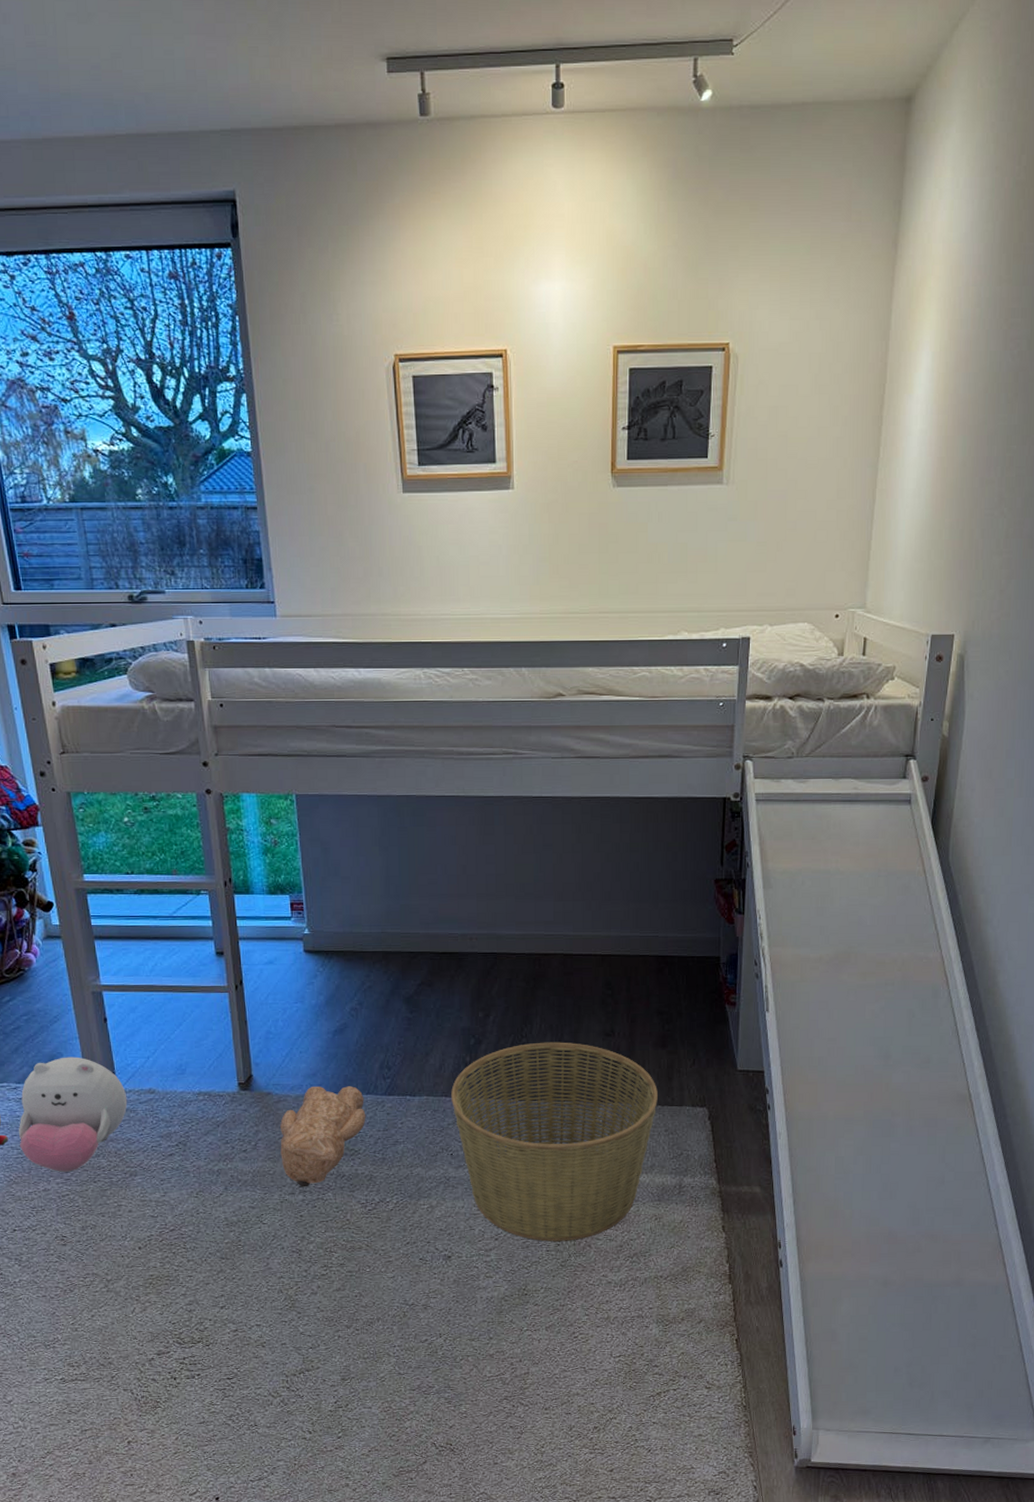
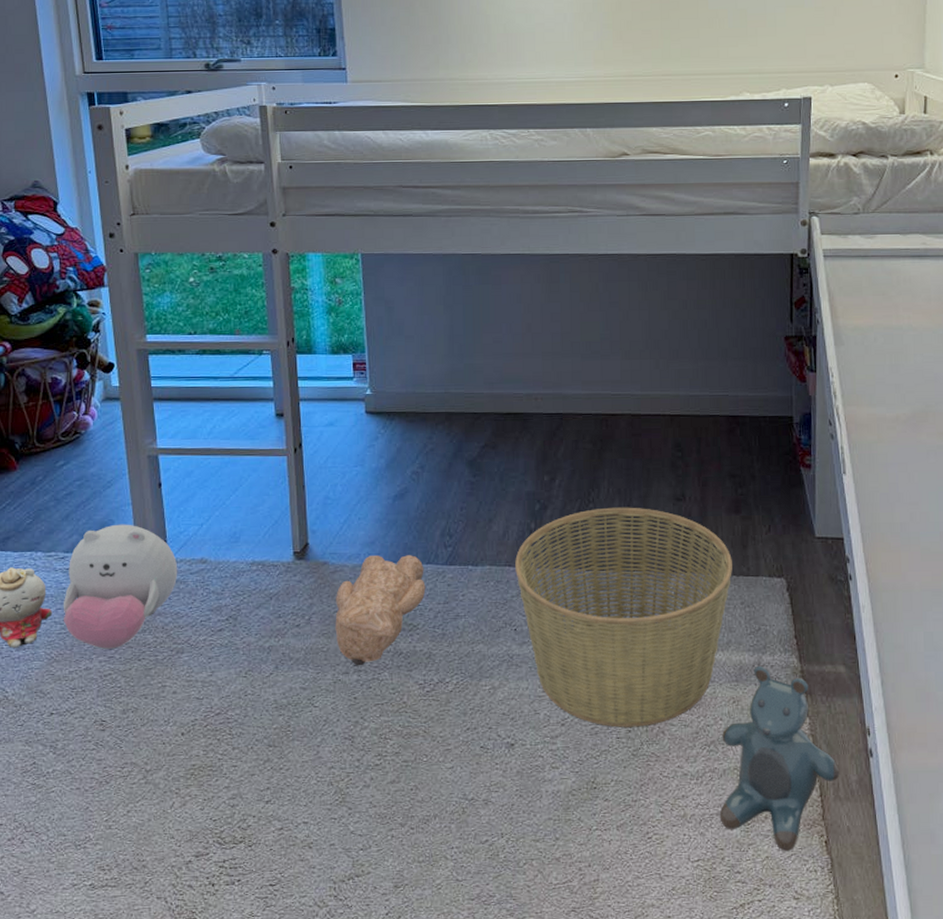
stuffed animal: none [640,1186,752,1348] -> present [719,665,840,851]

